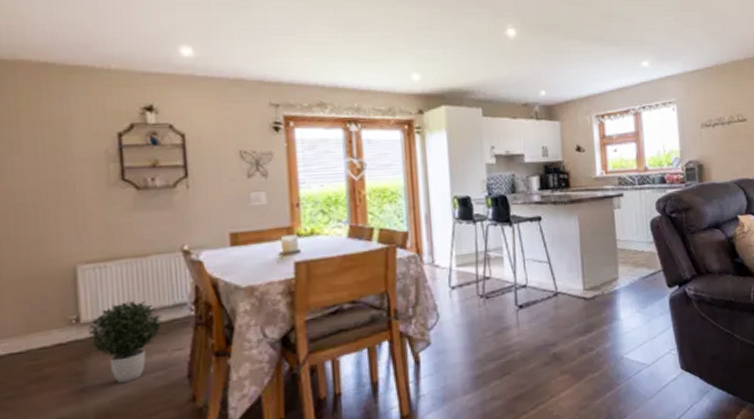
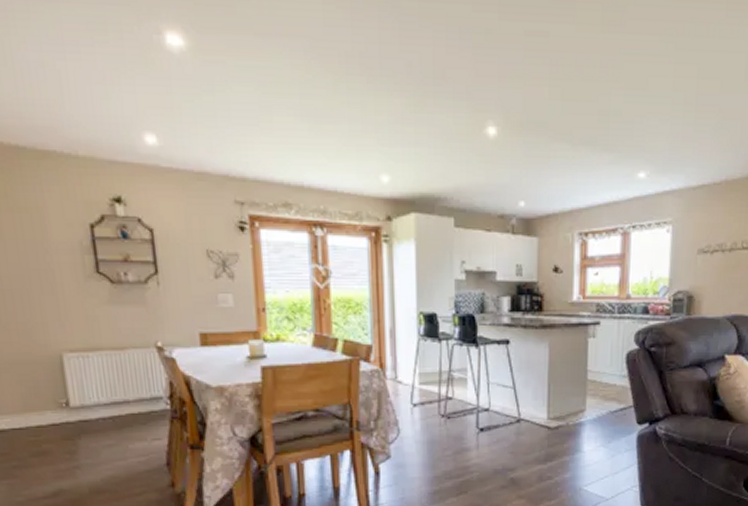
potted plant: present [87,301,162,383] -> none [76,391,142,464]

